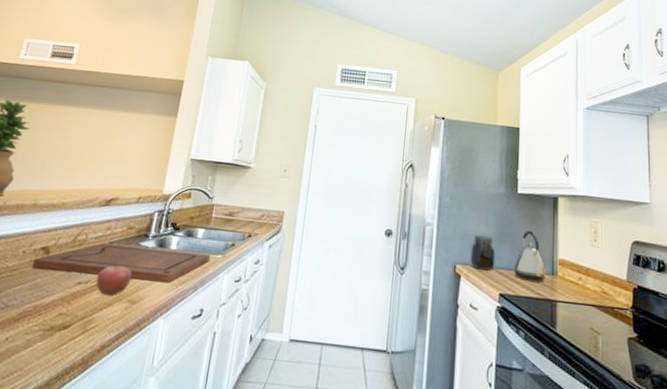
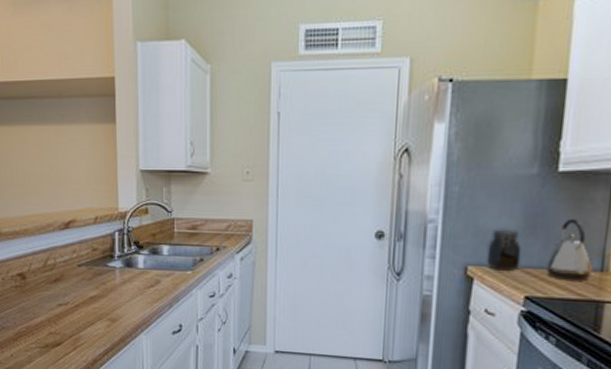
cutting board: present [32,242,211,283] -> none [14,266,181,301]
fruit: present [95,263,133,295] -> none [74,285,107,315]

